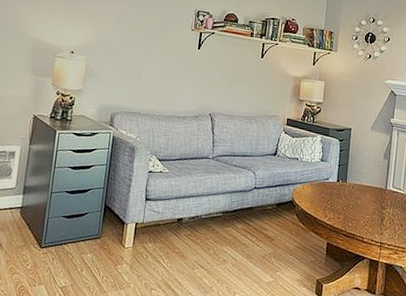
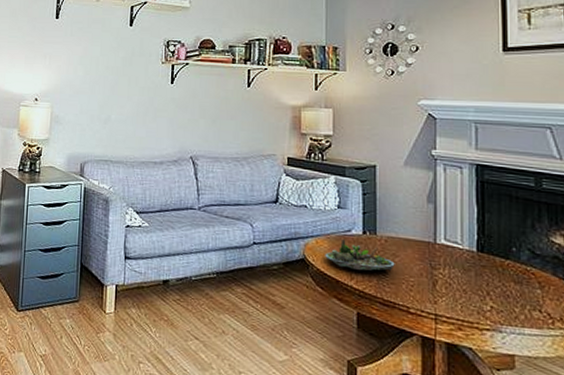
succulent planter: none [308,185,357,211] -> present [325,238,395,271]

